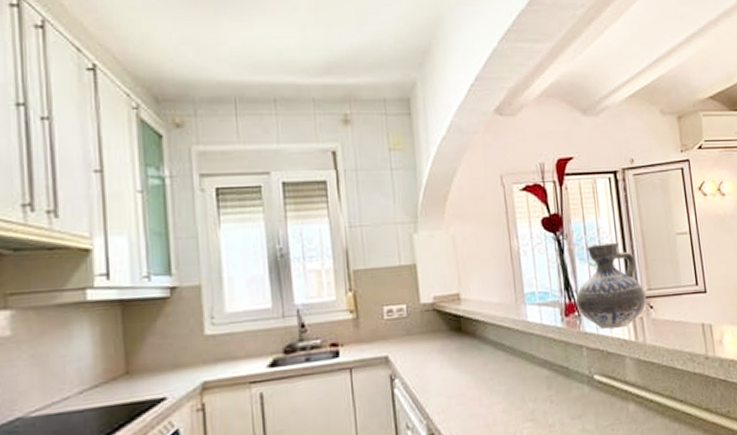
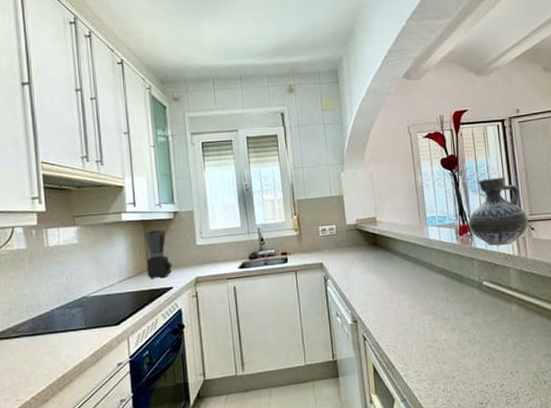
blender: none [124,313,166,386] -> present [145,230,172,278]

